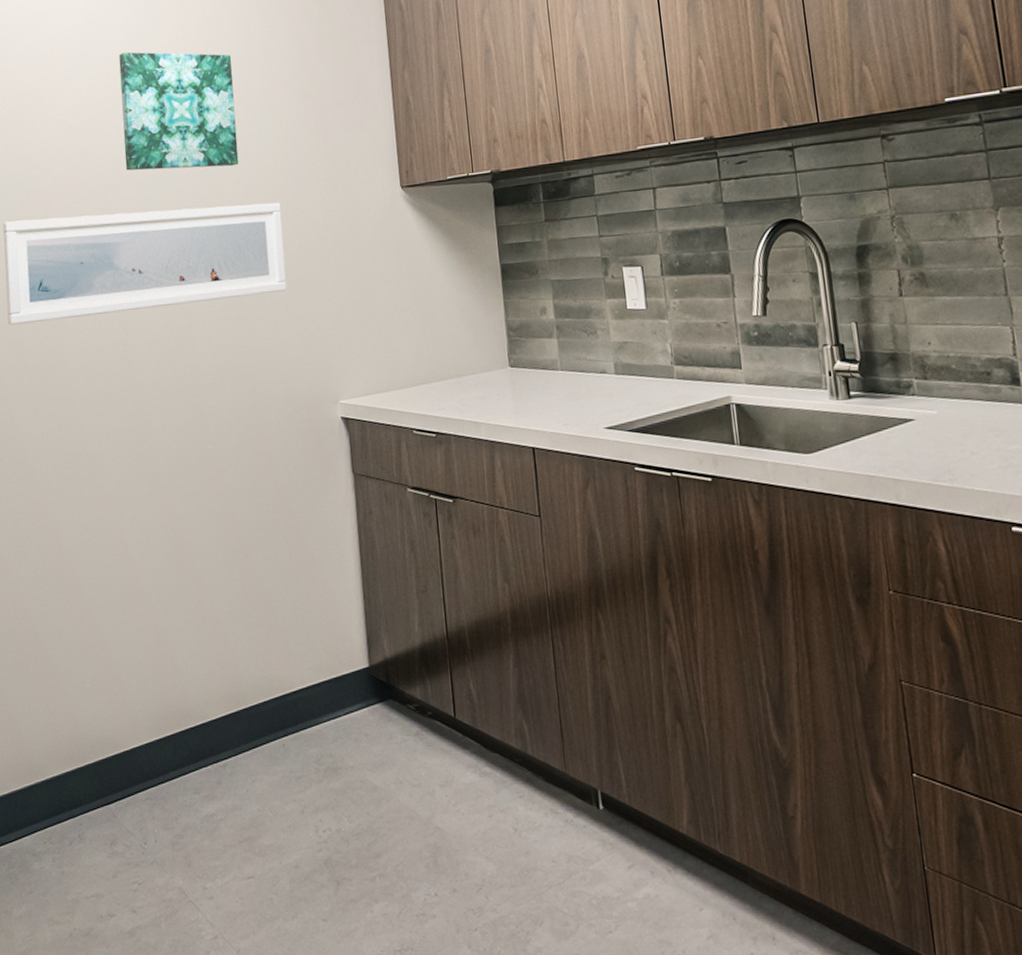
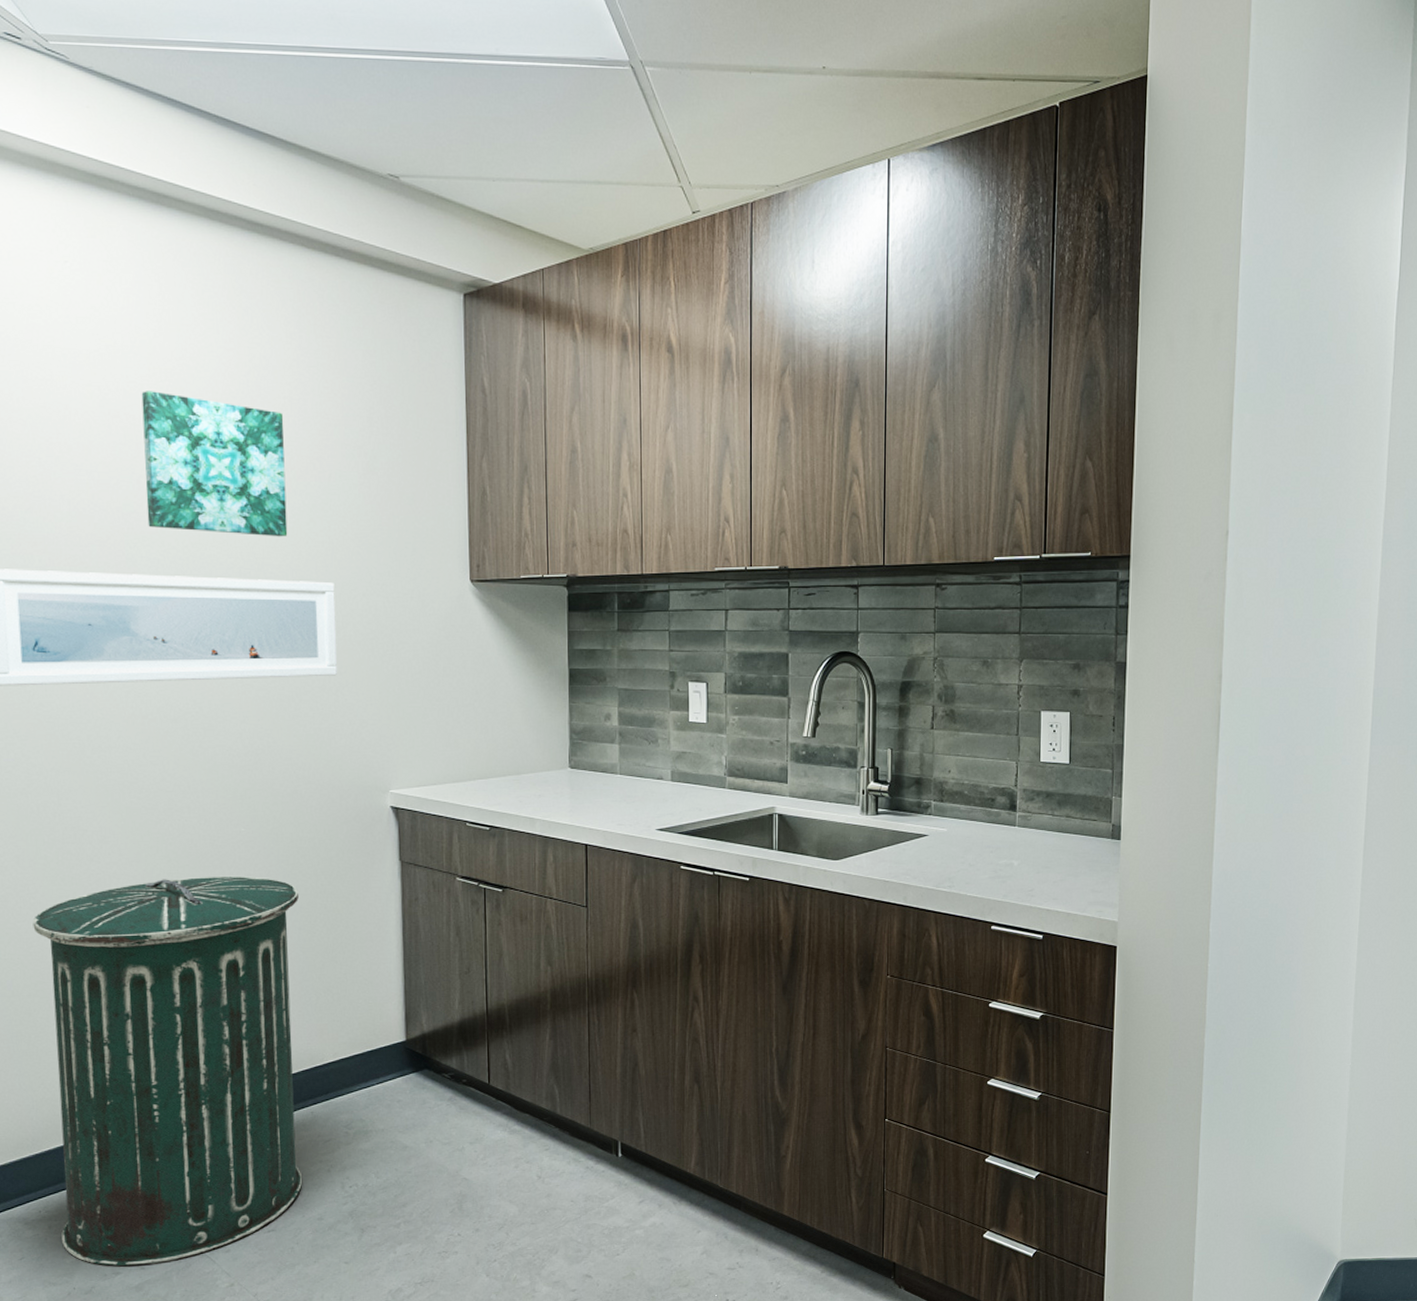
trash can: none [39,494,278,909] -> present [32,876,303,1267]

